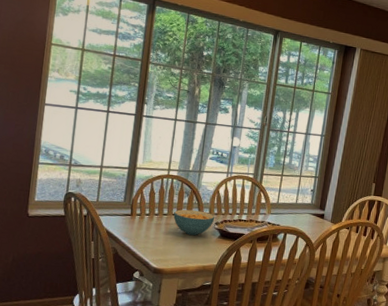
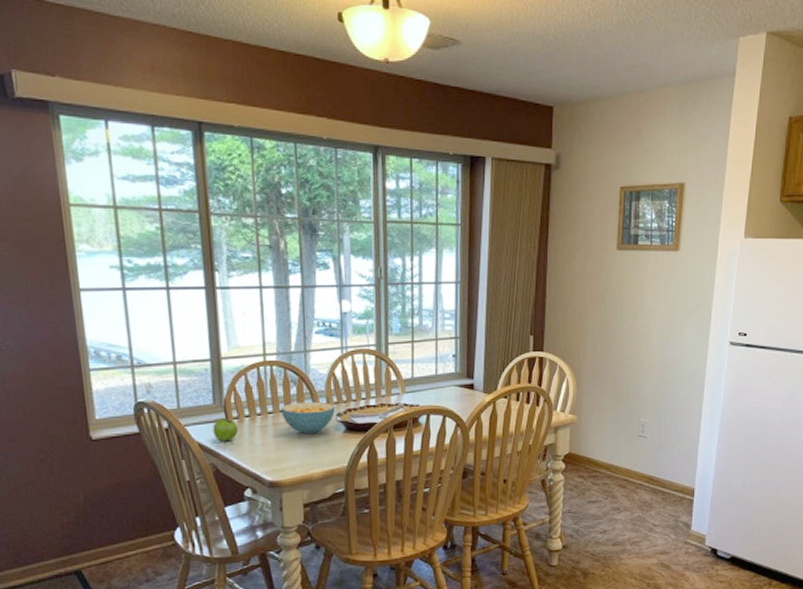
fruit: none [119,213,139,232] -> present [213,418,238,442]

